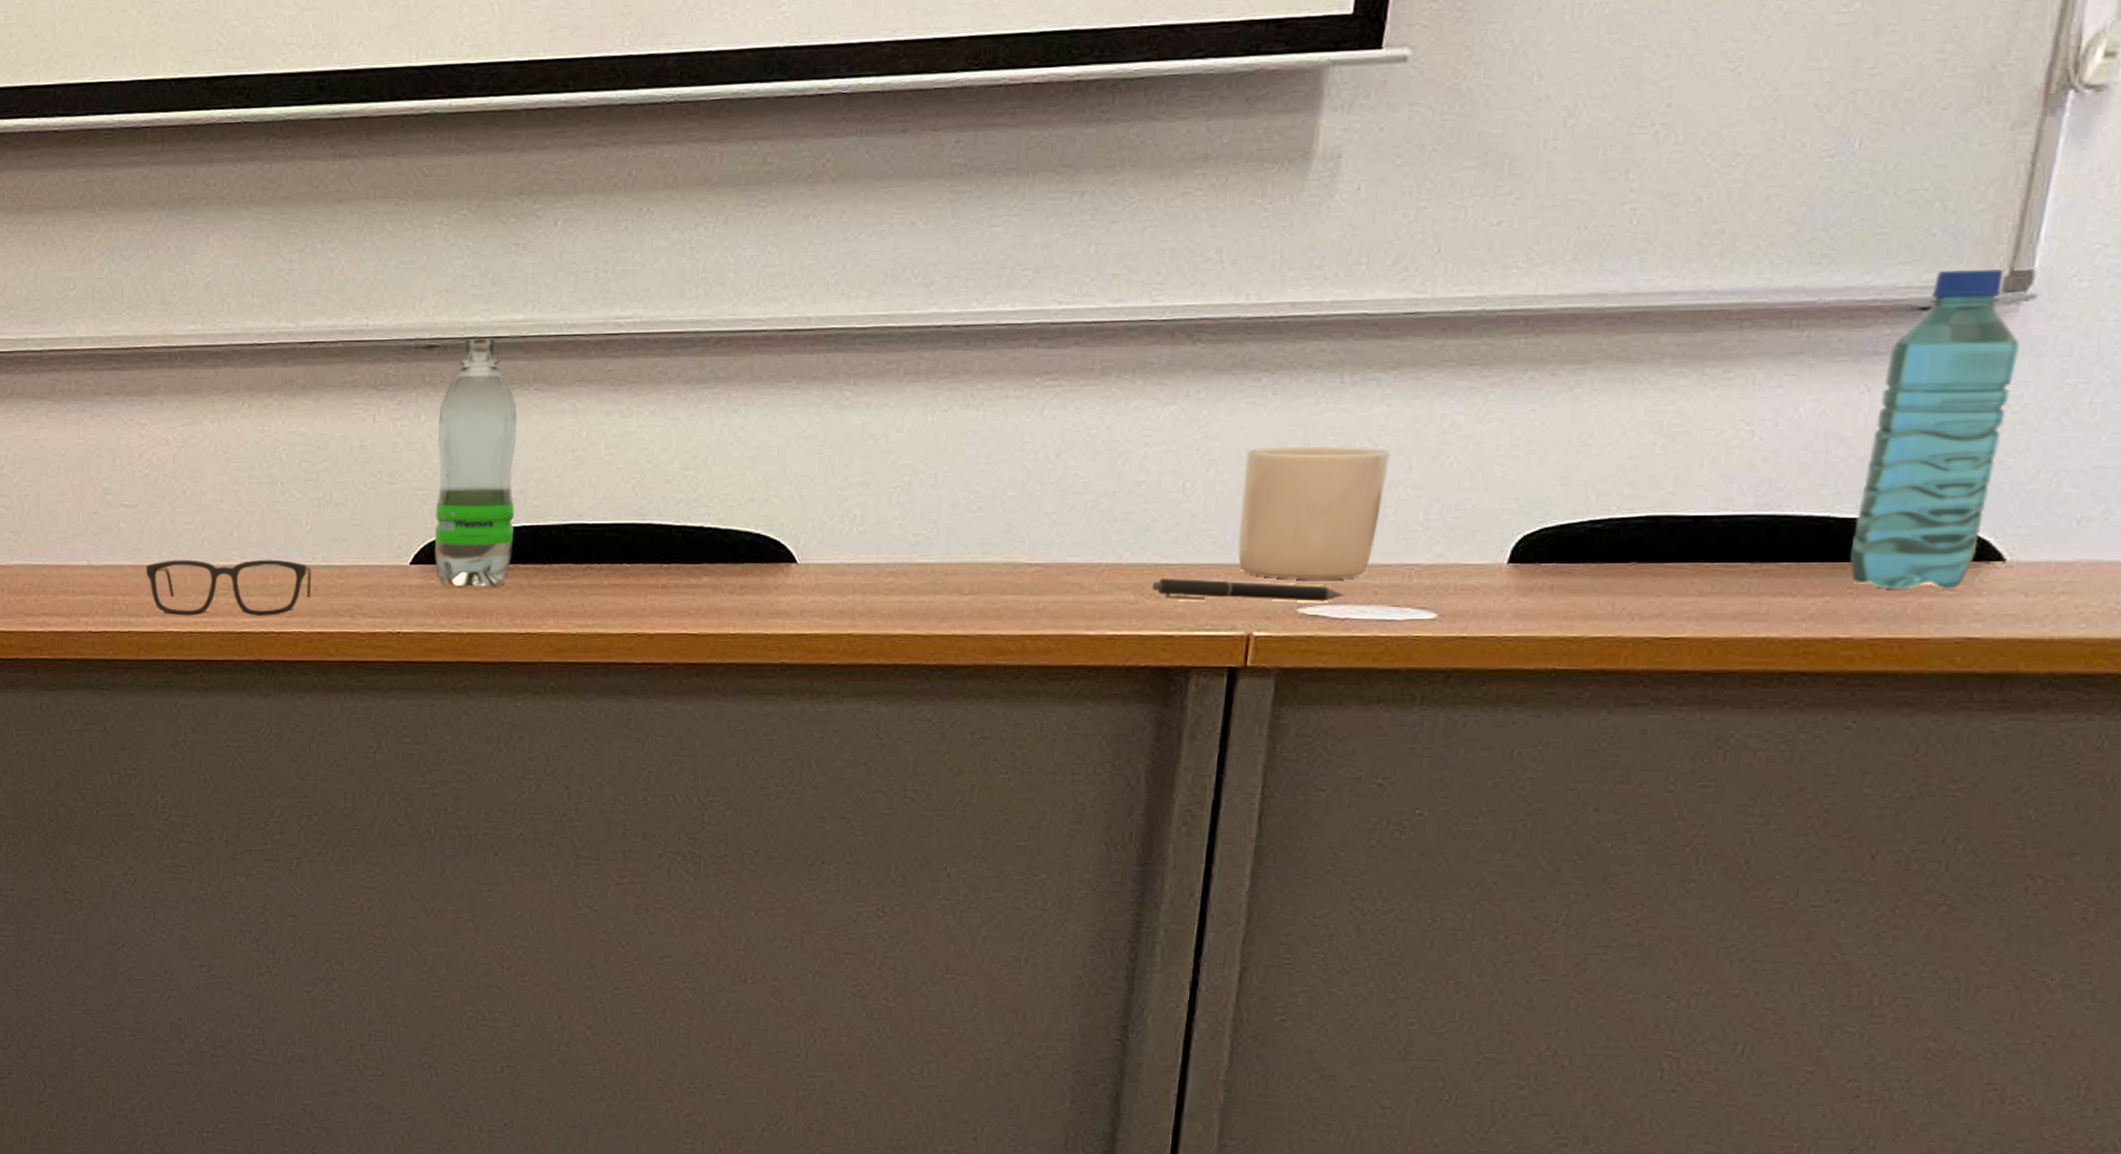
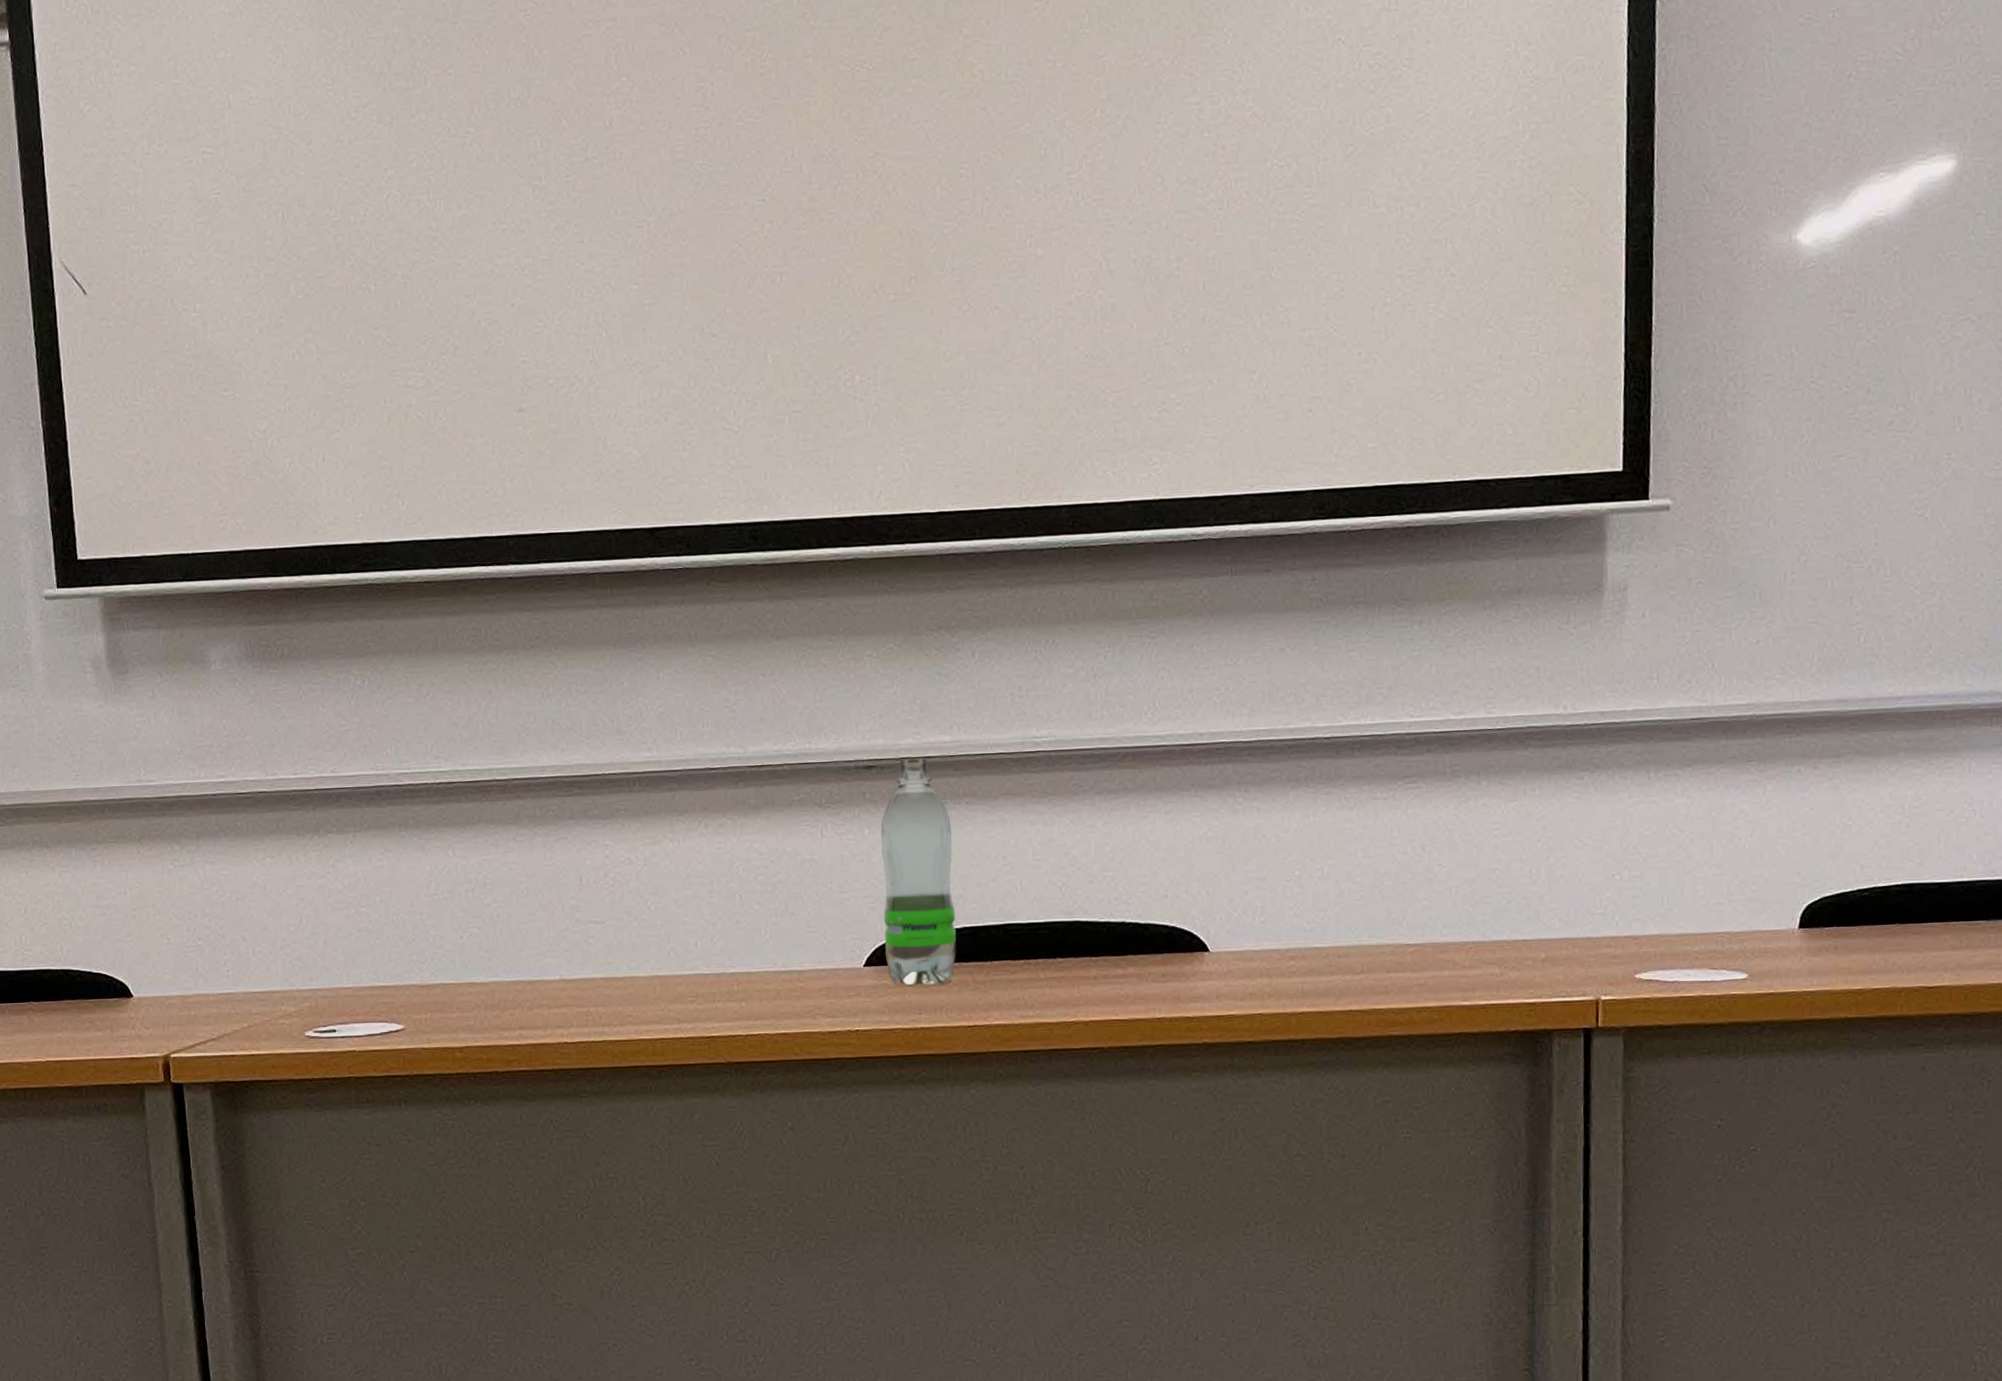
eyeglasses: present [146,559,312,616] -> none [616,967,774,1024]
pen: present [1152,579,1345,602] -> none [1513,952,1672,971]
mug: present [1238,446,1390,580] -> none [1578,833,1694,949]

